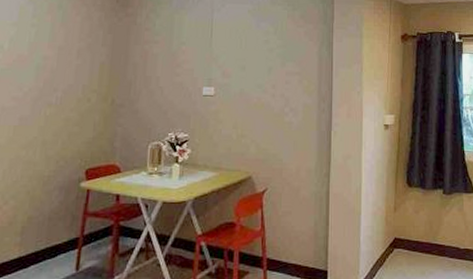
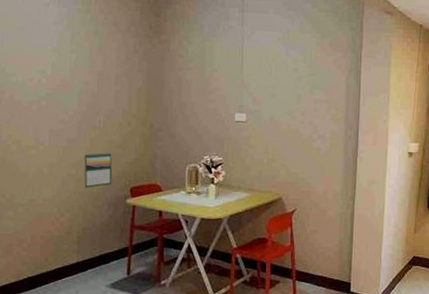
calendar: none [34,130,68,171] -> present [84,152,113,188]

